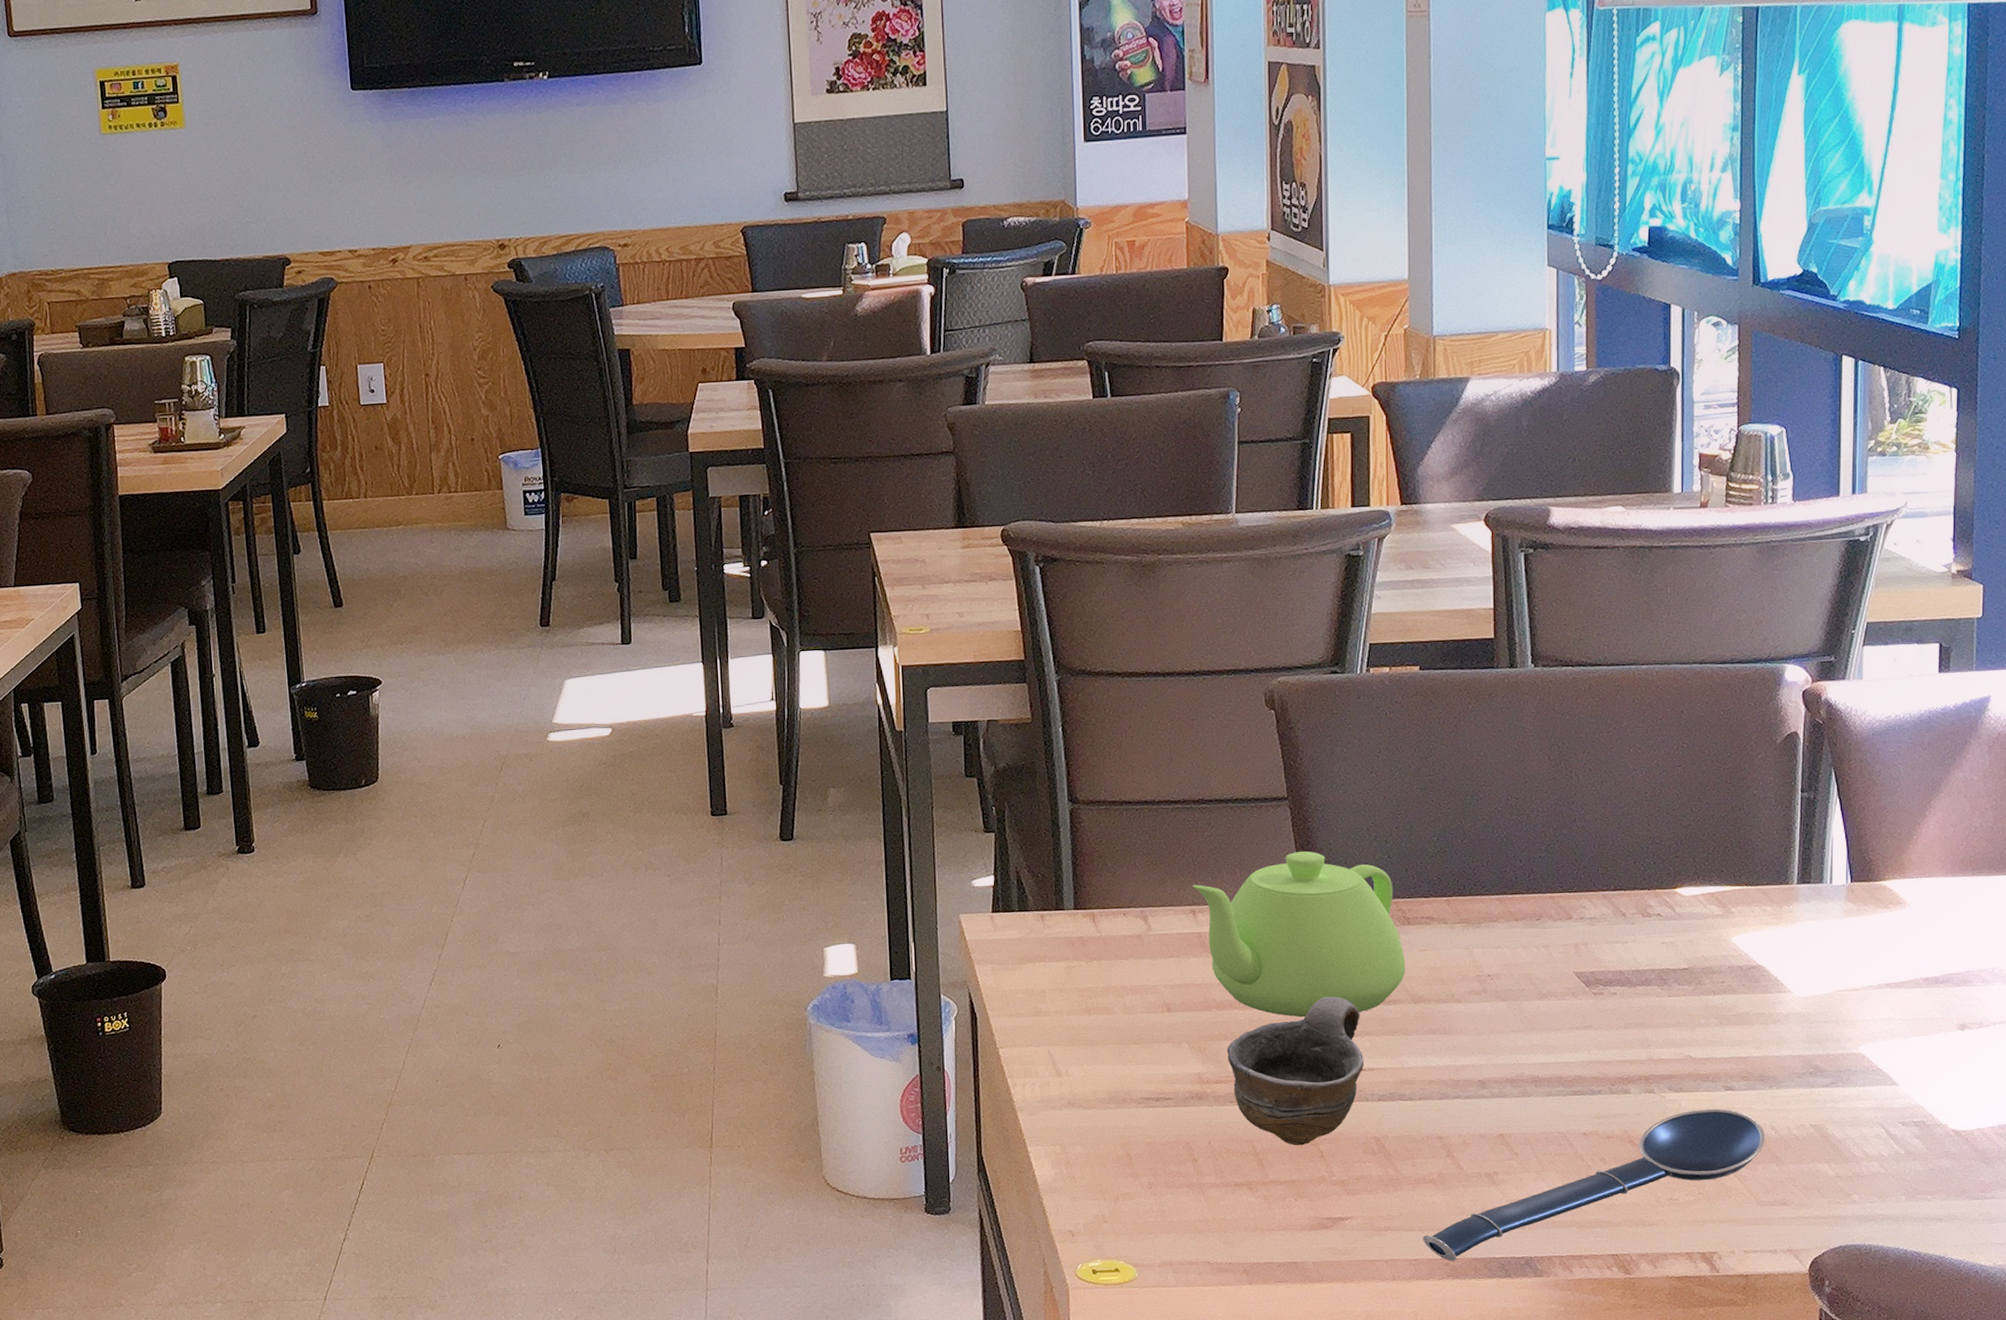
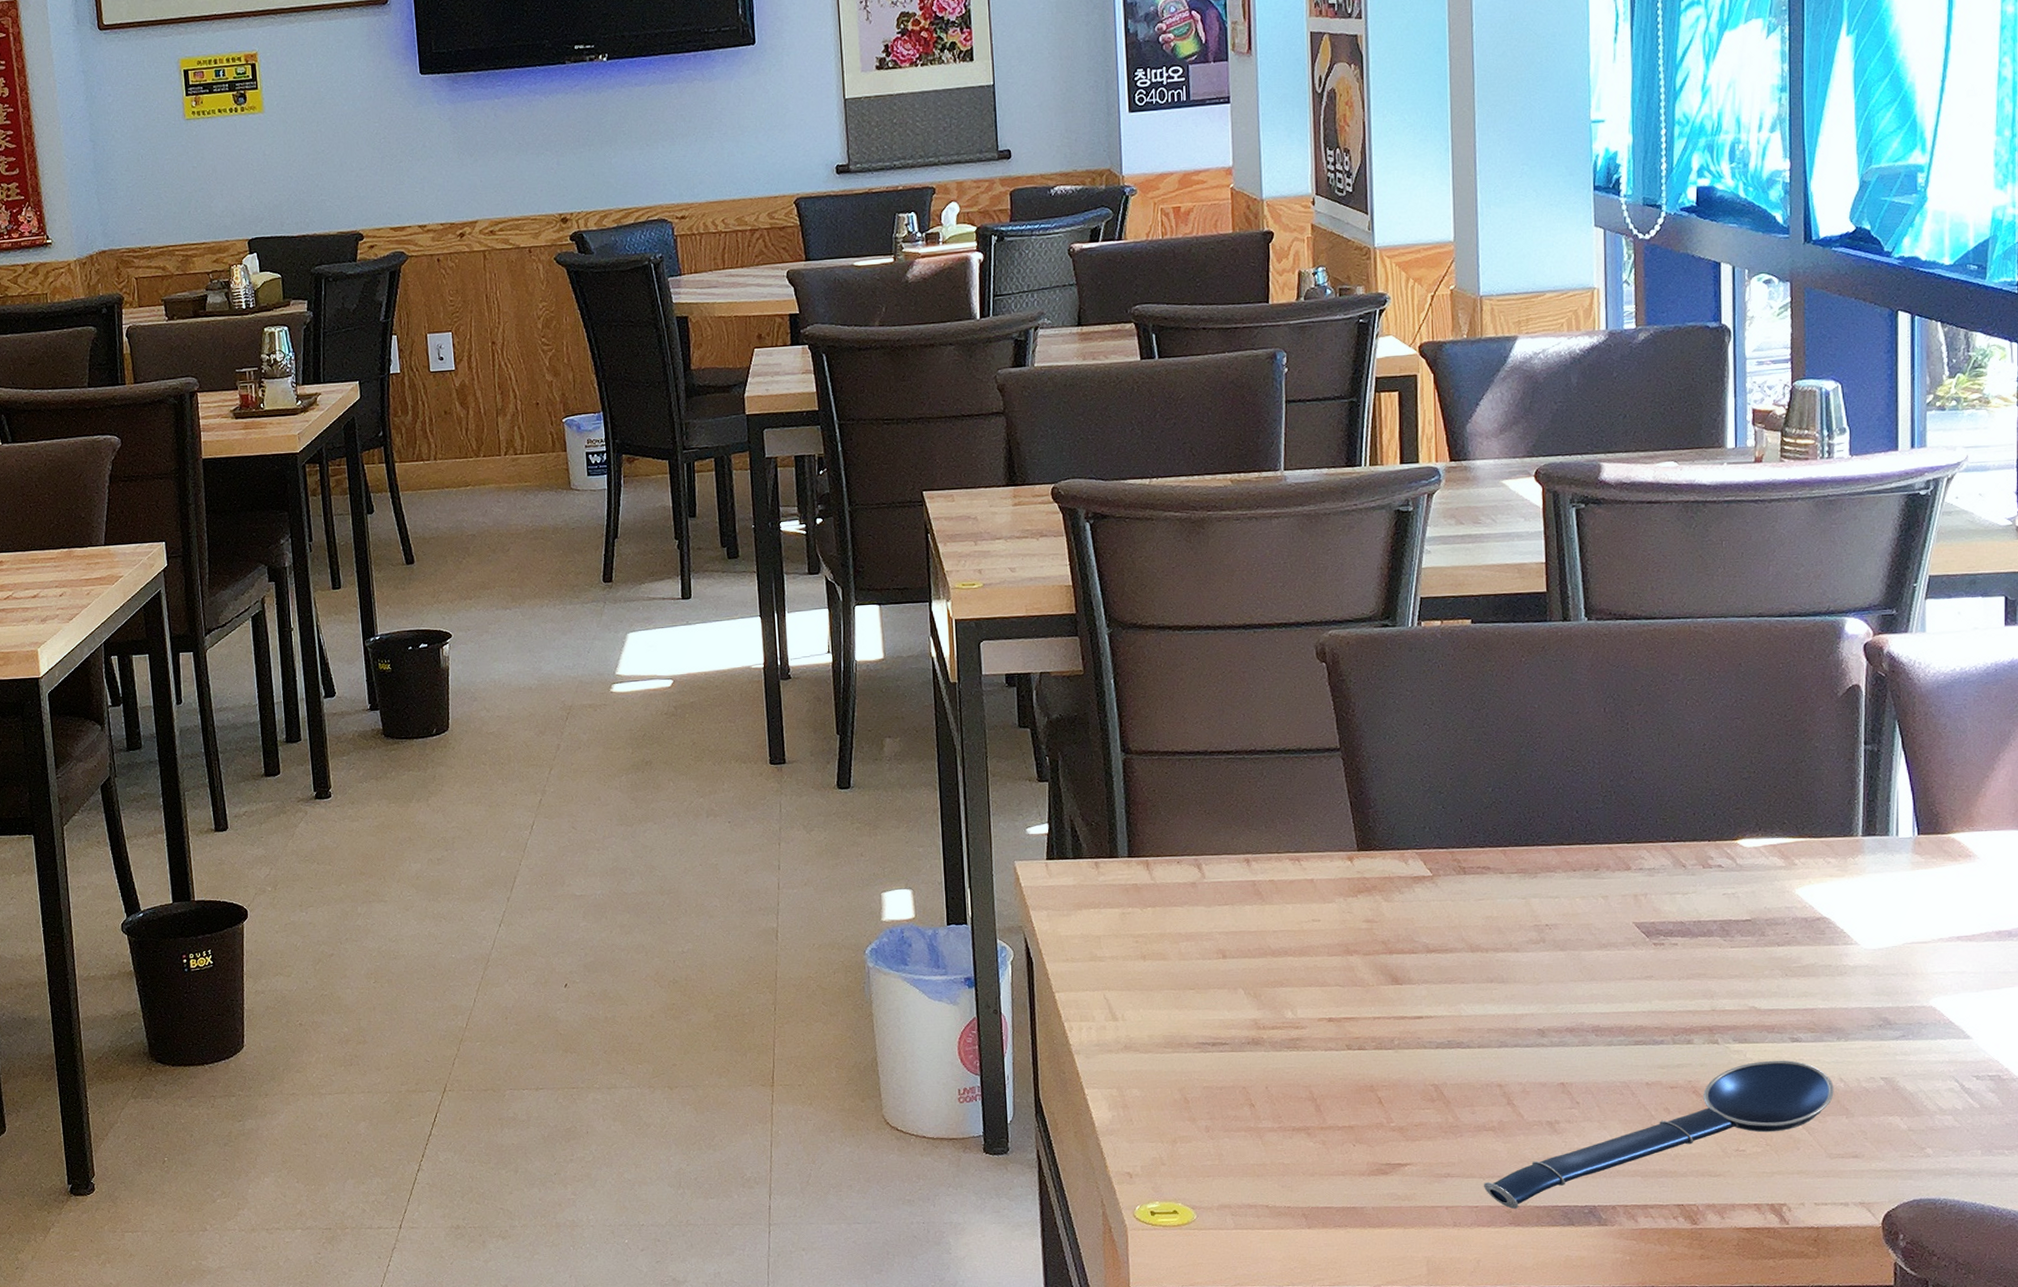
teapot: present [1193,851,1406,1018] -> none [1246,801,1462,965]
cup: present [1226,996,1364,1146] -> none [1282,944,1421,1092]

